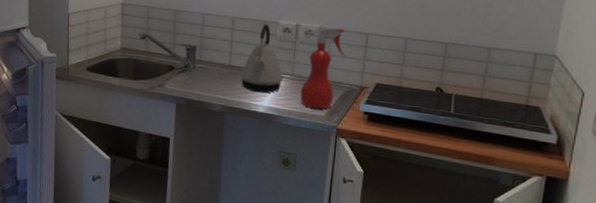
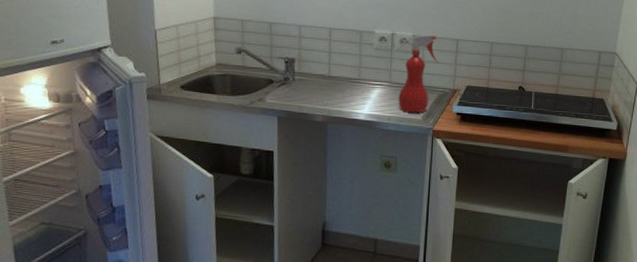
kettle: present [240,24,283,93] -> none [340,34,381,101]

